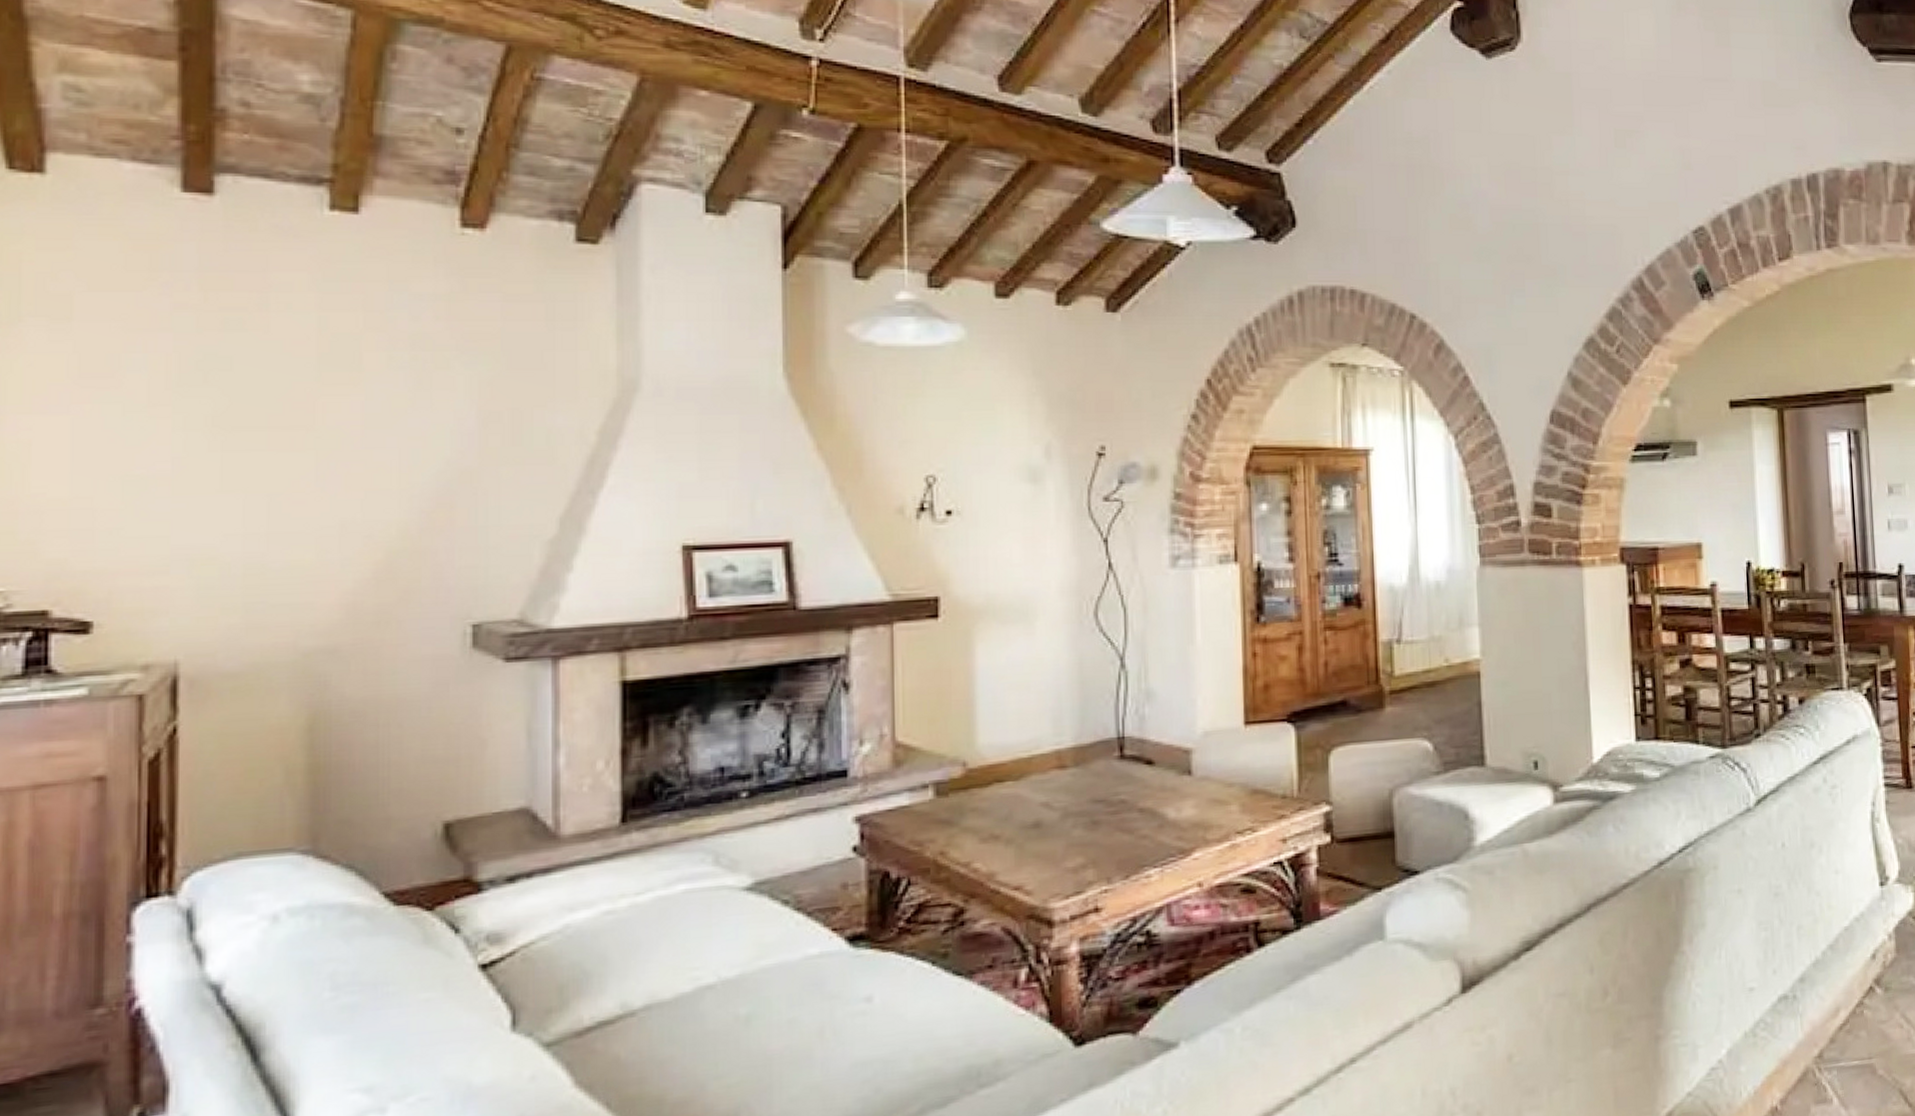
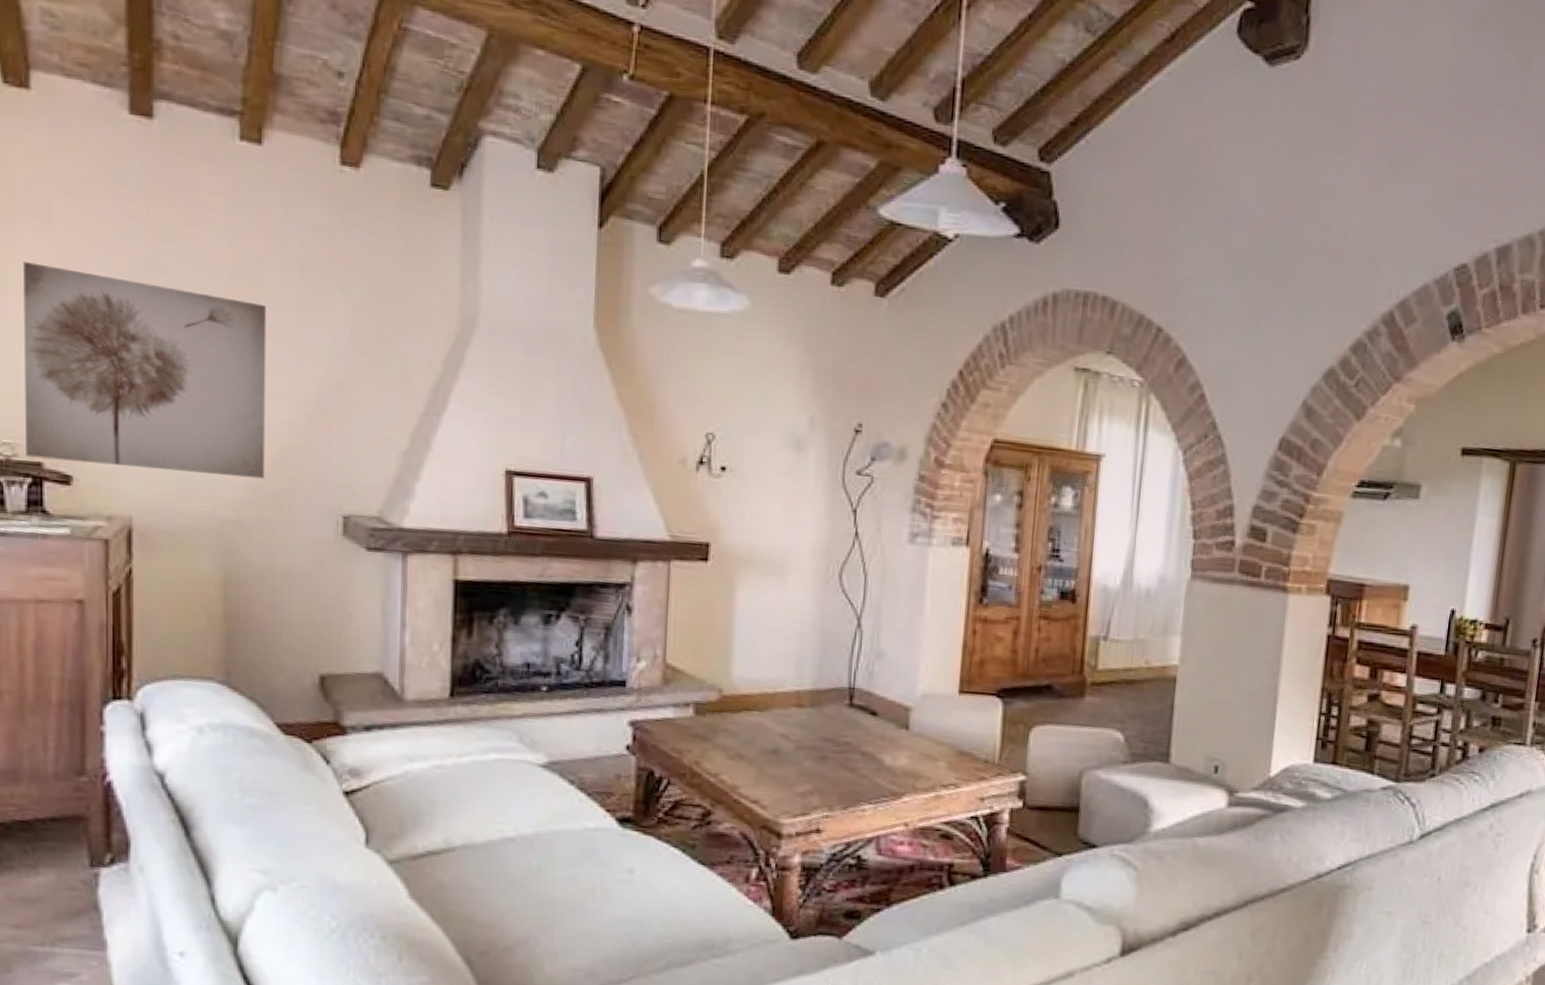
wall art: none [25,371,366,606] -> present [23,262,267,479]

